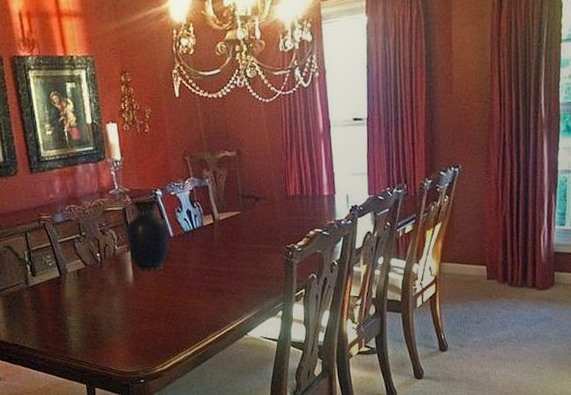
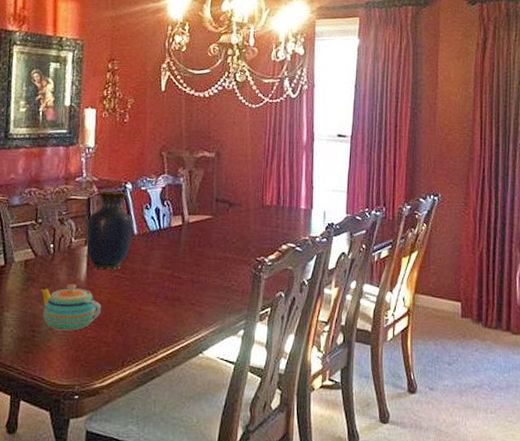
teapot: none [93,286,152,328] -> present [39,284,102,331]

